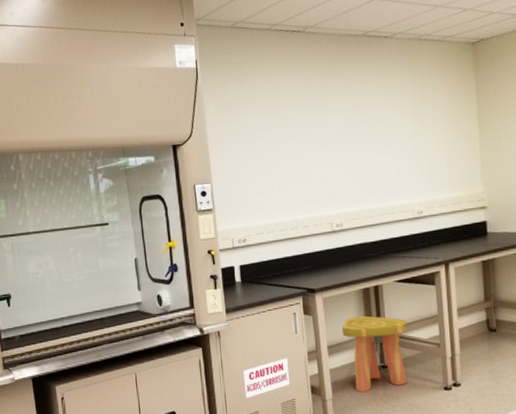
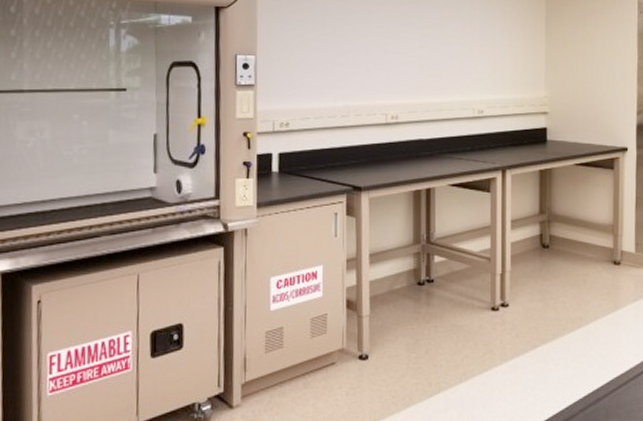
stool: present [341,315,408,393] -> none [387,221,458,310]

